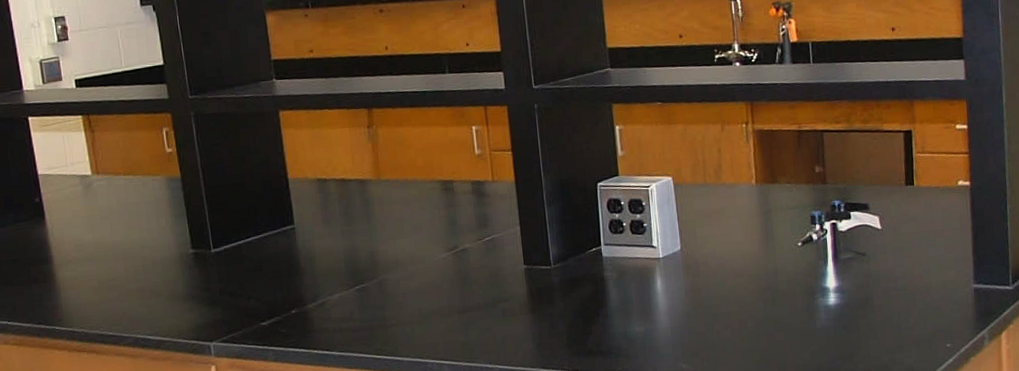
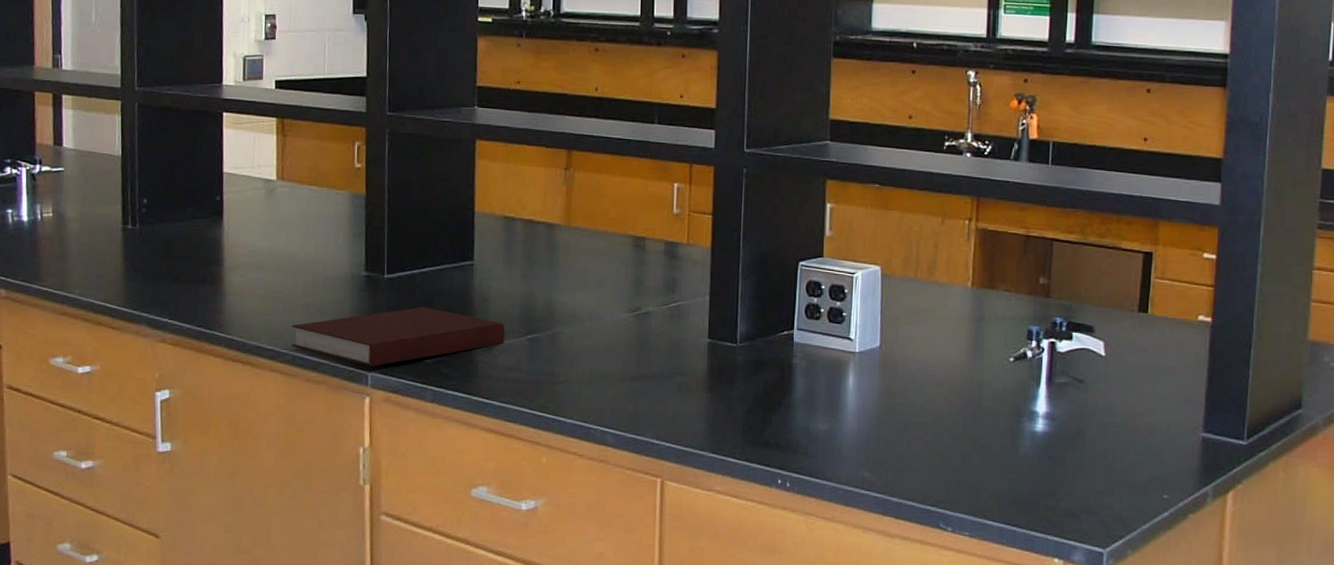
notebook: none [129,274,335,337] -> present [291,306,505,366]

